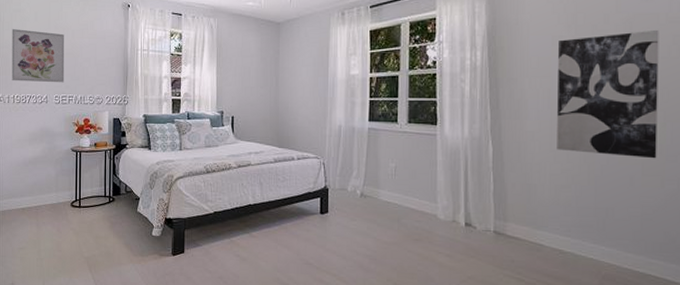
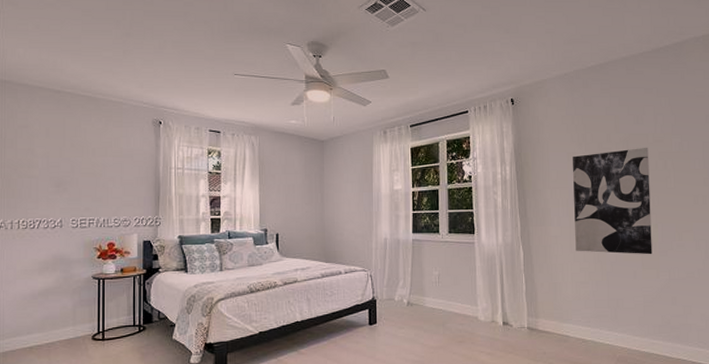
wall art: present [11,28,65,83] -> none [16,146,84,205]

